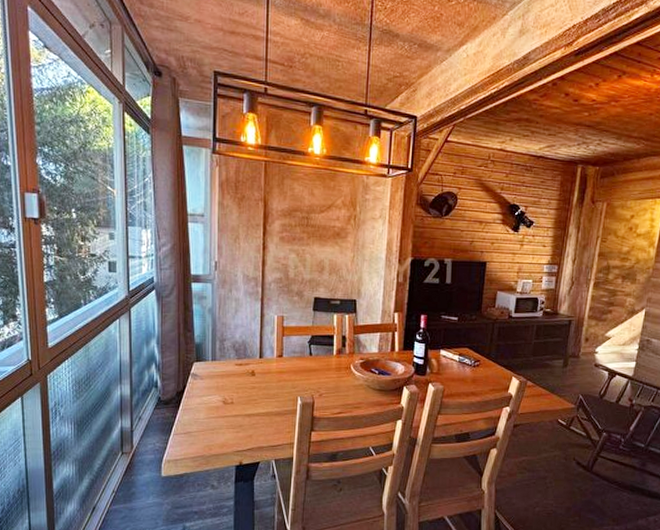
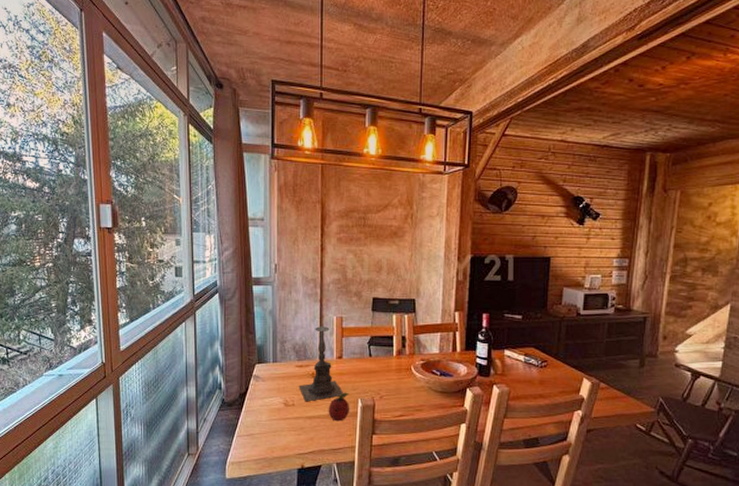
candle holder: none [238,323,283,400] -> present [298,324,343,402]
fruit: none [267,390,290,419] -> present [328,392,350,422]

